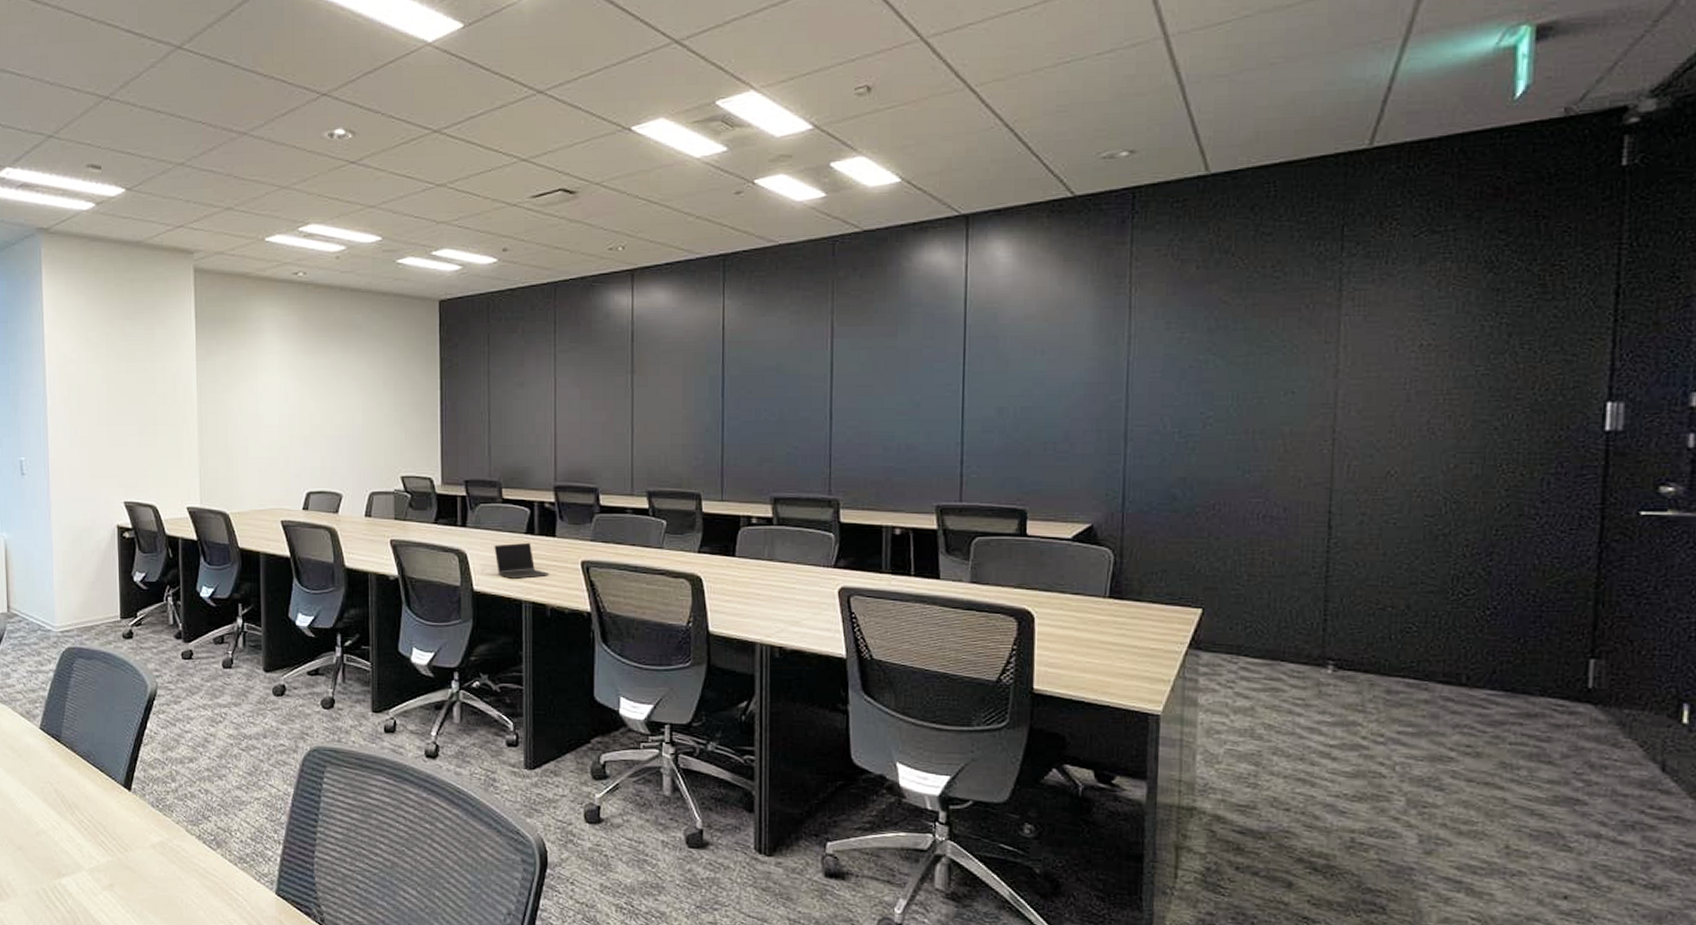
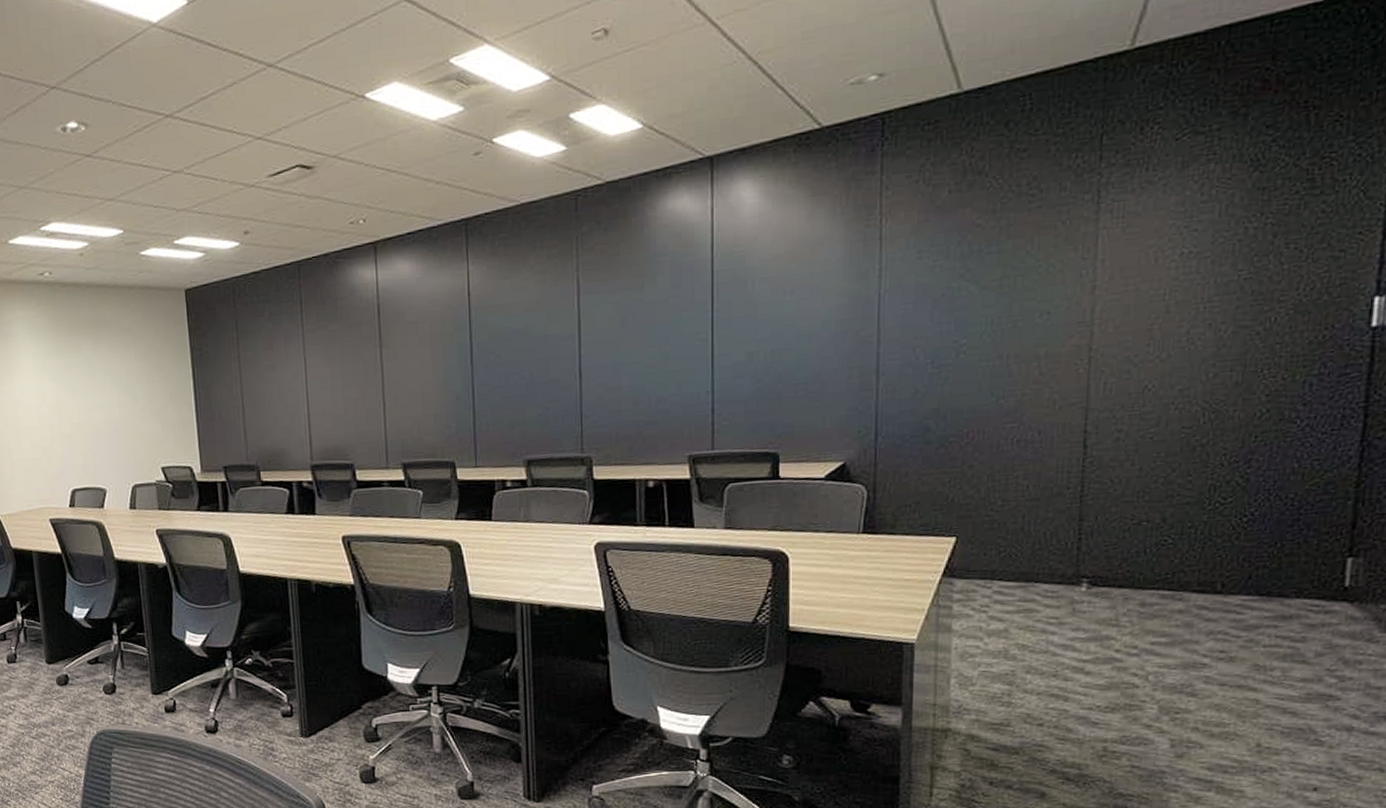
laptop computer: present [494,542,550,579] -> none [256,522,312,558]

